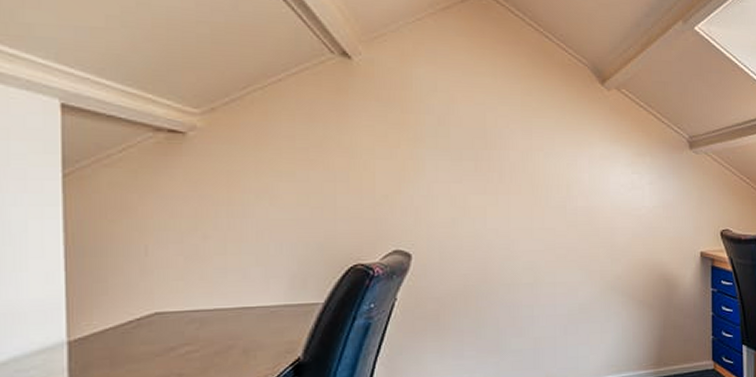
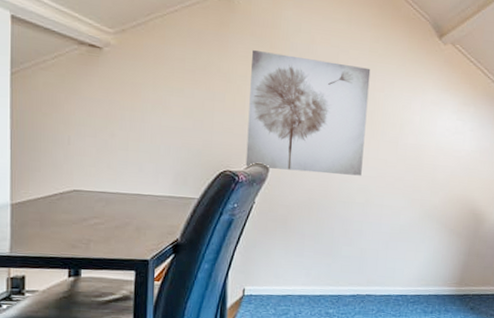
wall art: none [380,118,526,257] -> present [245,50,371,176]

